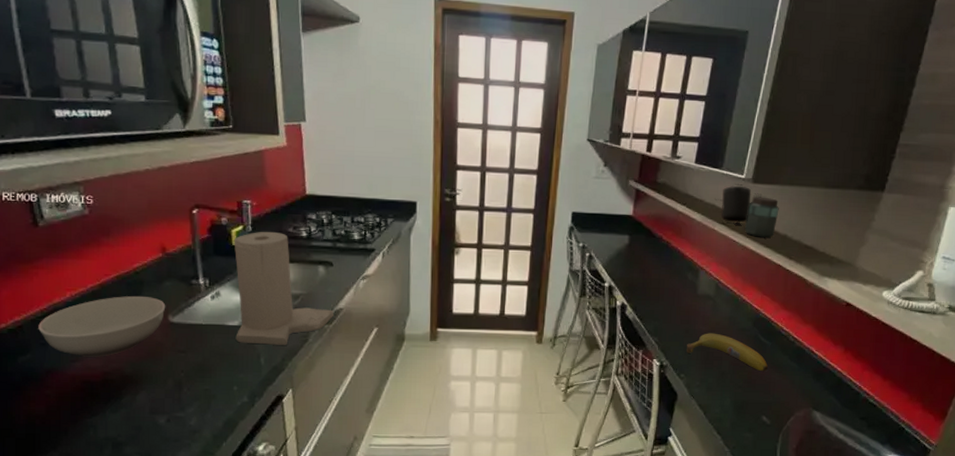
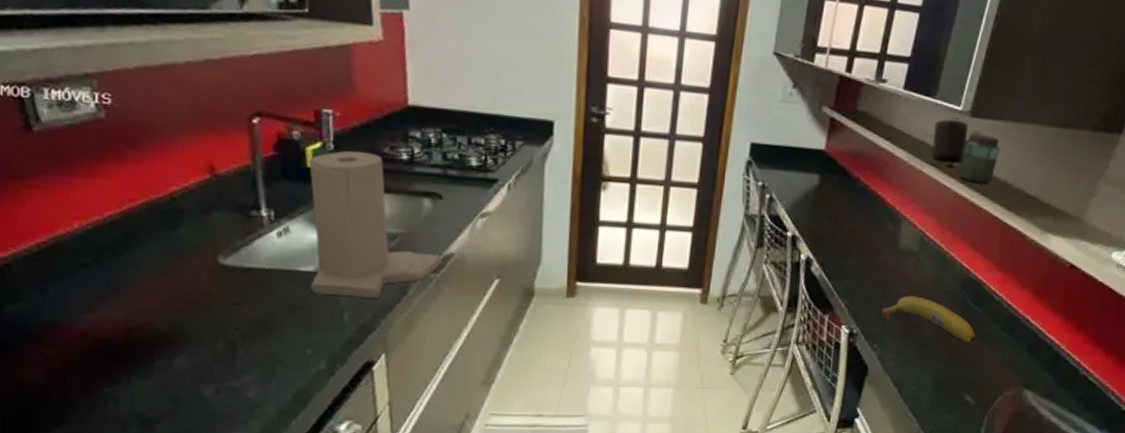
bowl: present [38,296,166,357] -> none [34,229,215,308]

